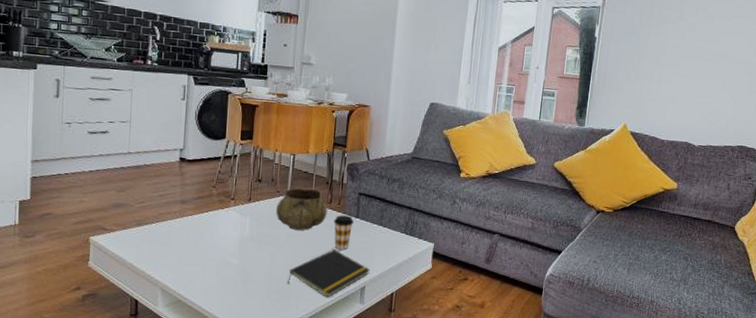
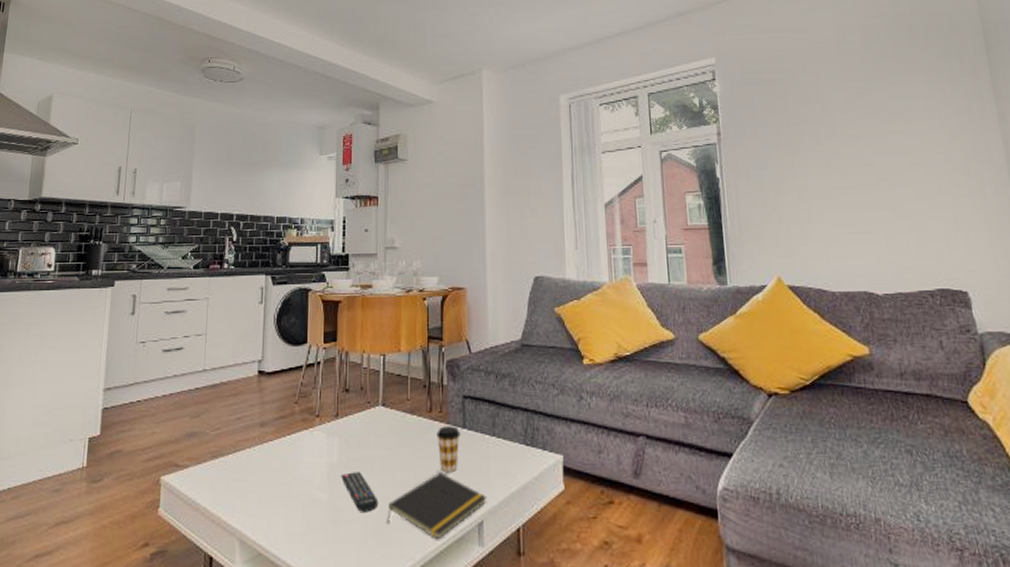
remote control: none [251,244,282,275] -> present [341,471,379,512]
decorative bowl: present [276,188,328,231] -> none [368,395,428,450]

